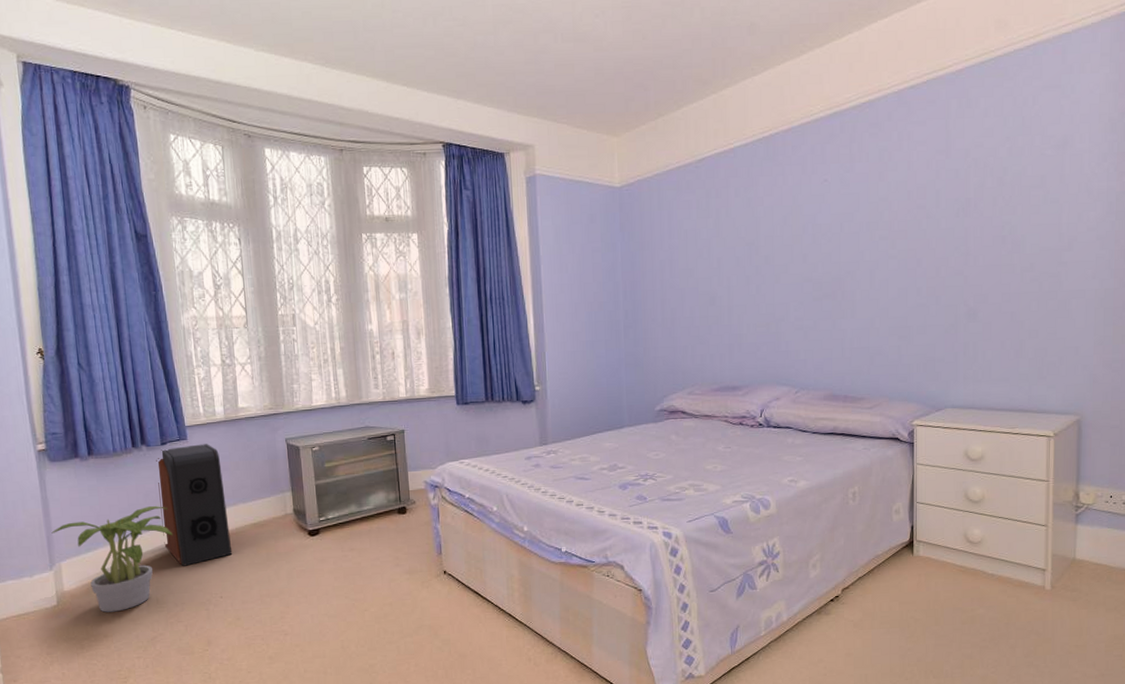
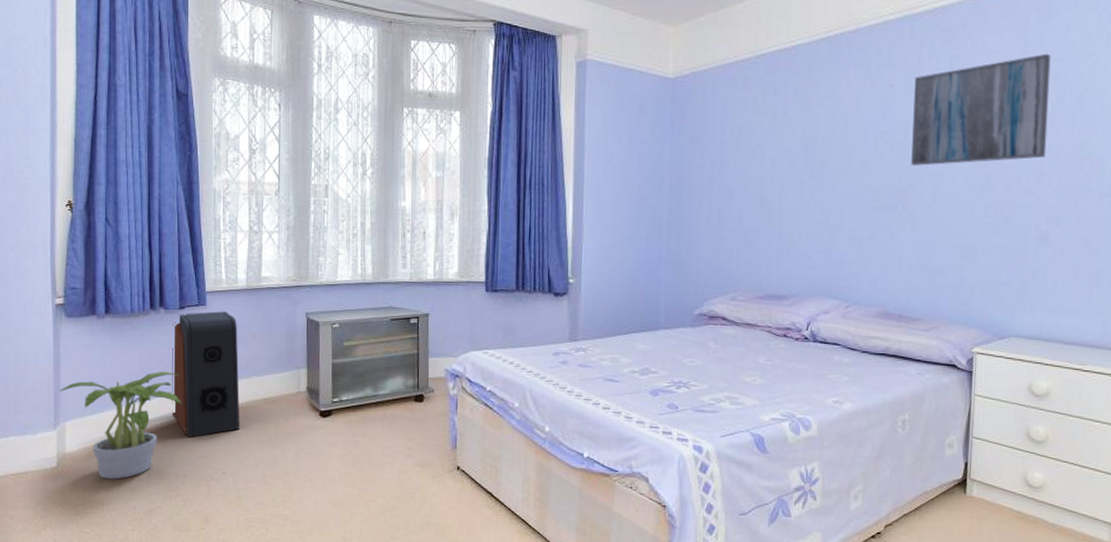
wall art: none [846,140,972,255] -> present [911,53,1051,166]

